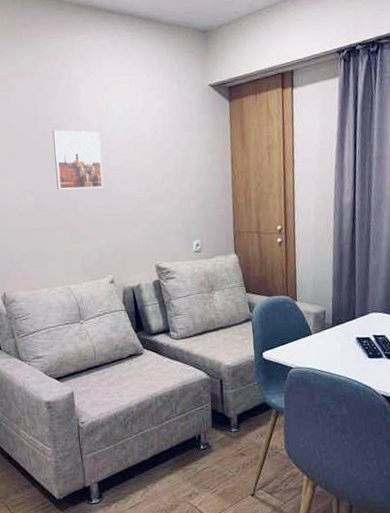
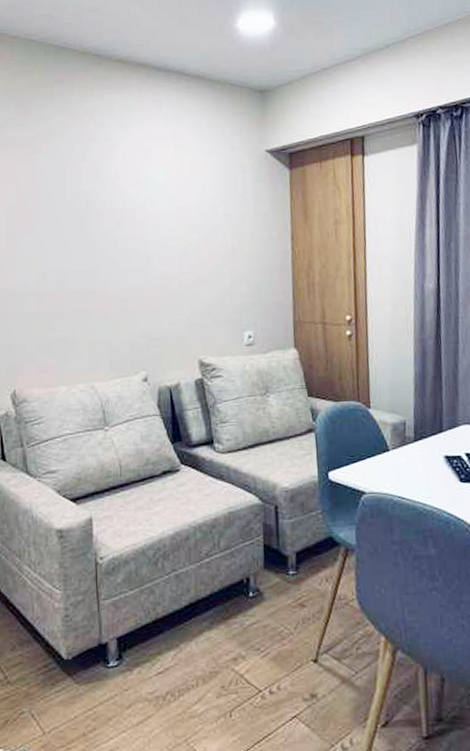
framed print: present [52,129,103,190] -> none [82,198,139,269]

